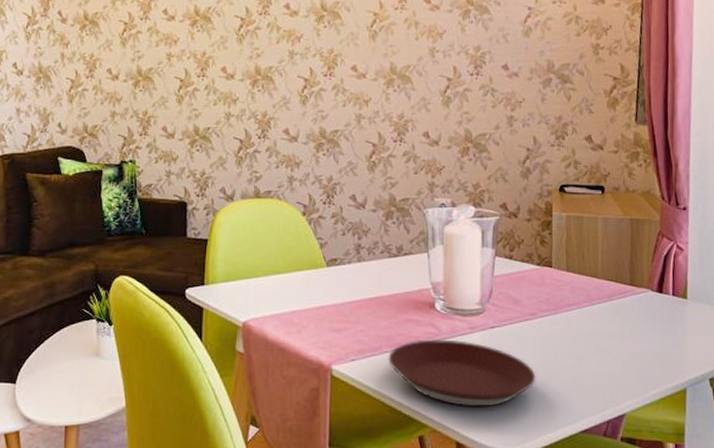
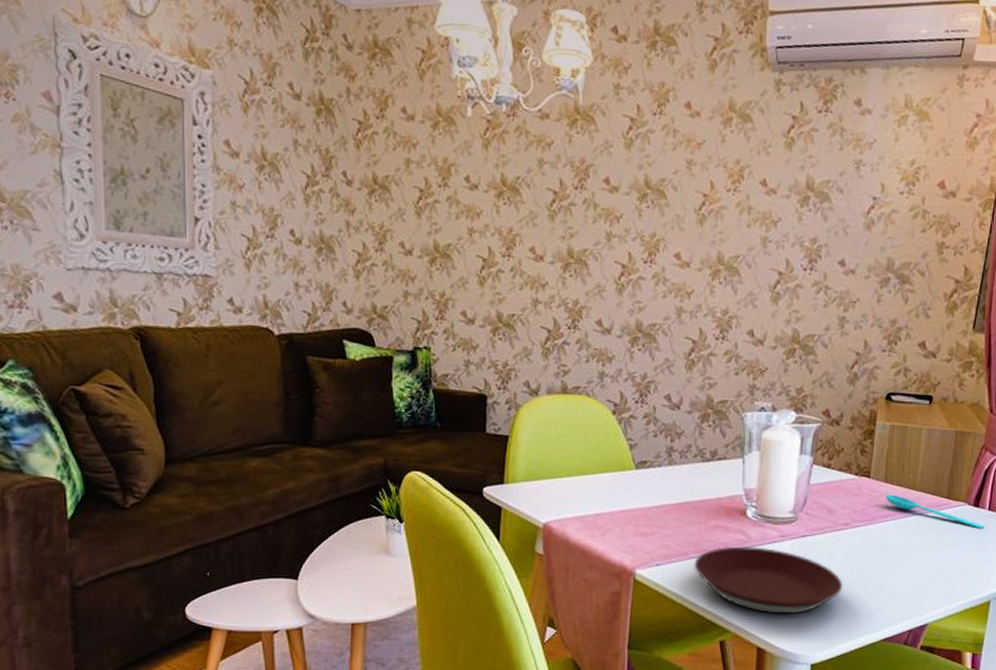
spoon: none [569,283,670,315] -> present [886,494,984,529]

